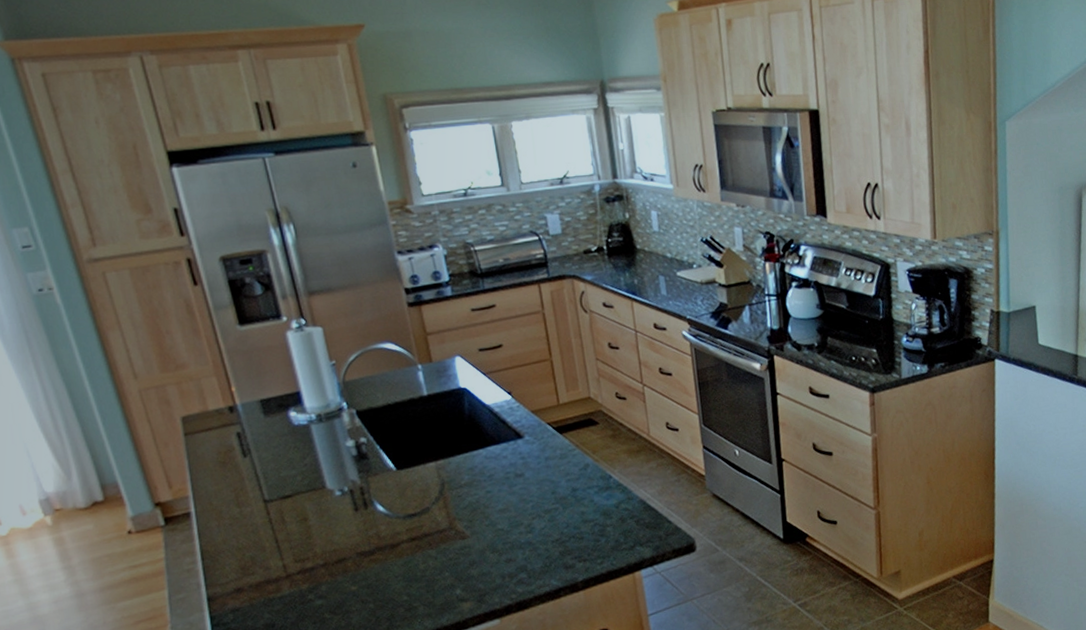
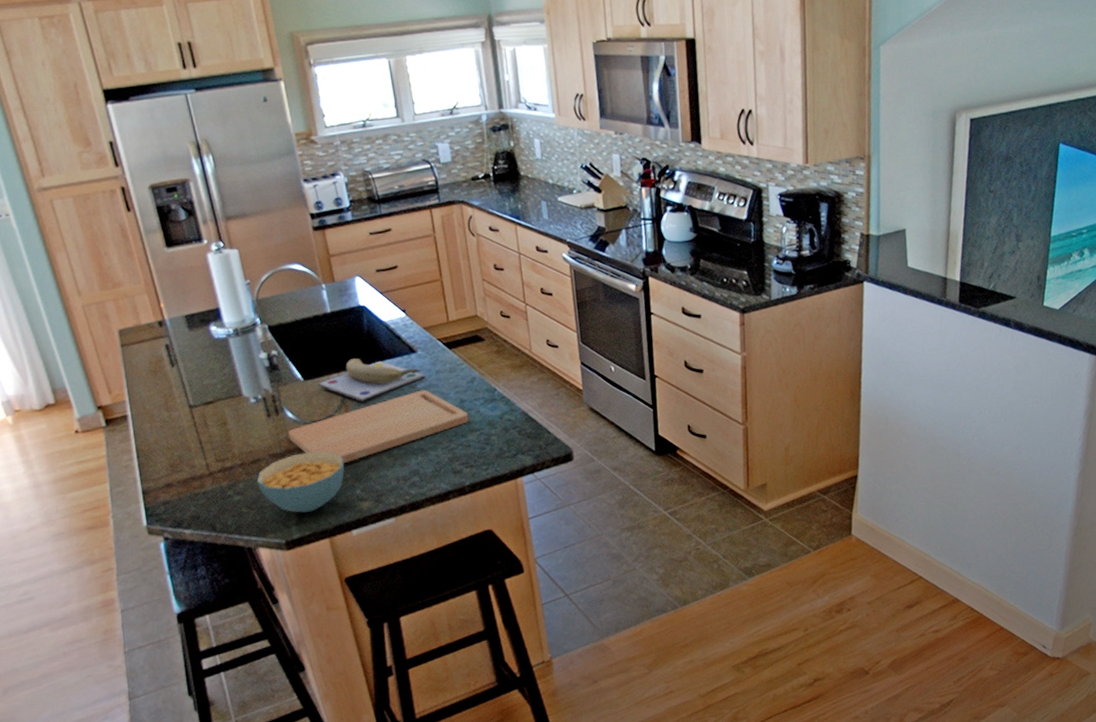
cereal bowl: none [341,548,443,617] -> present [256,451,345,513]
cutting board: none [378,478,582,561] -> present [288,389,469,464]
banana: none [412,445,534,492] -> present [317,358,426,402]

